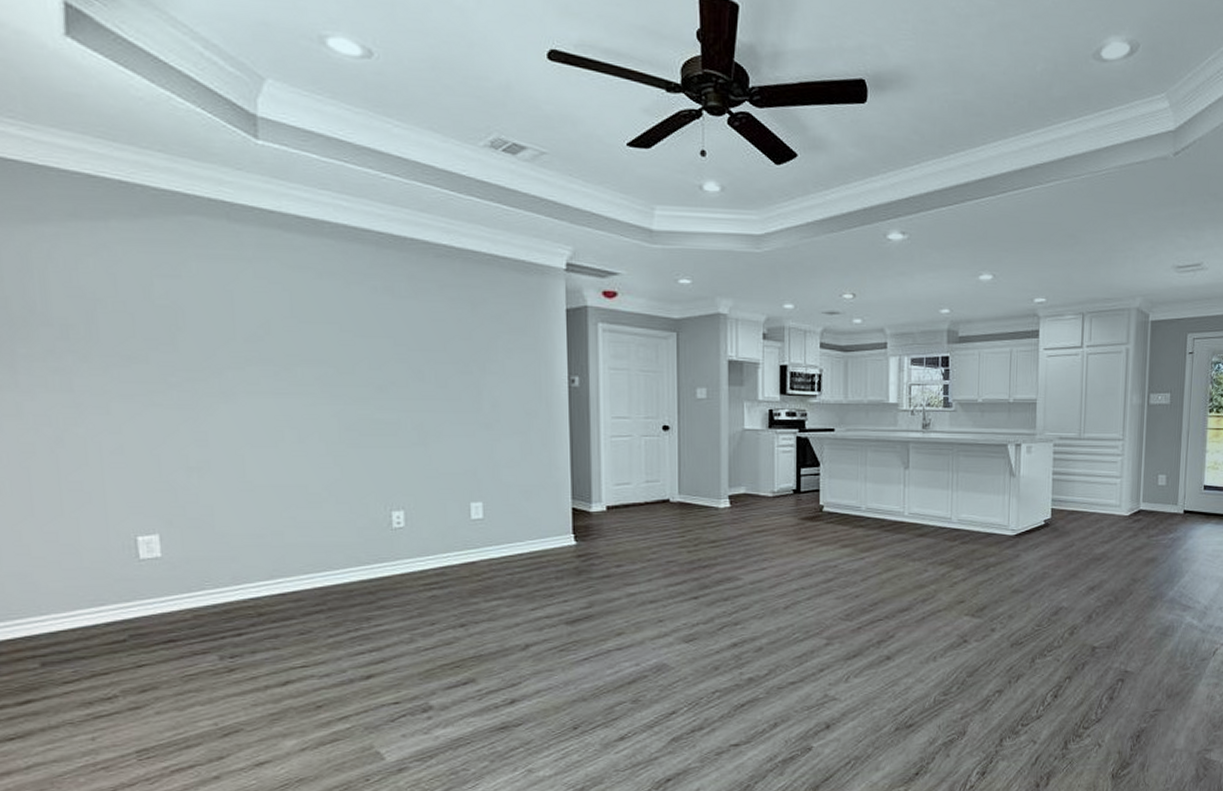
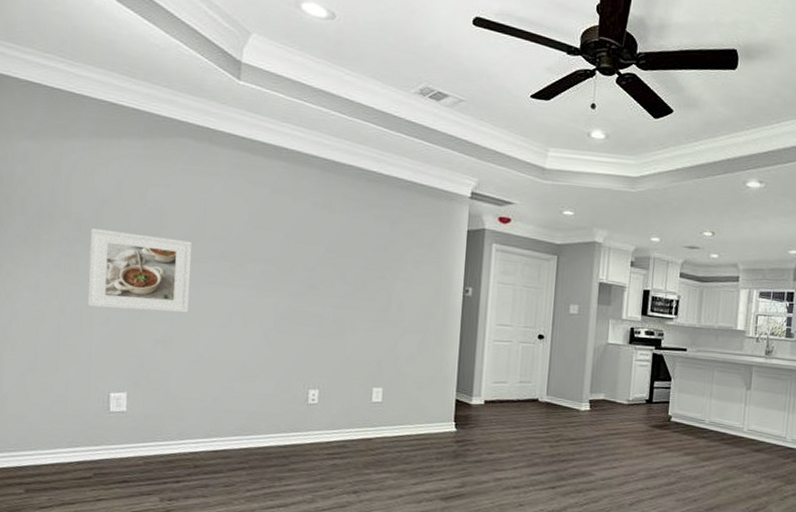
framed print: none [83,336,227,433] -> present [87,228,193,313]

